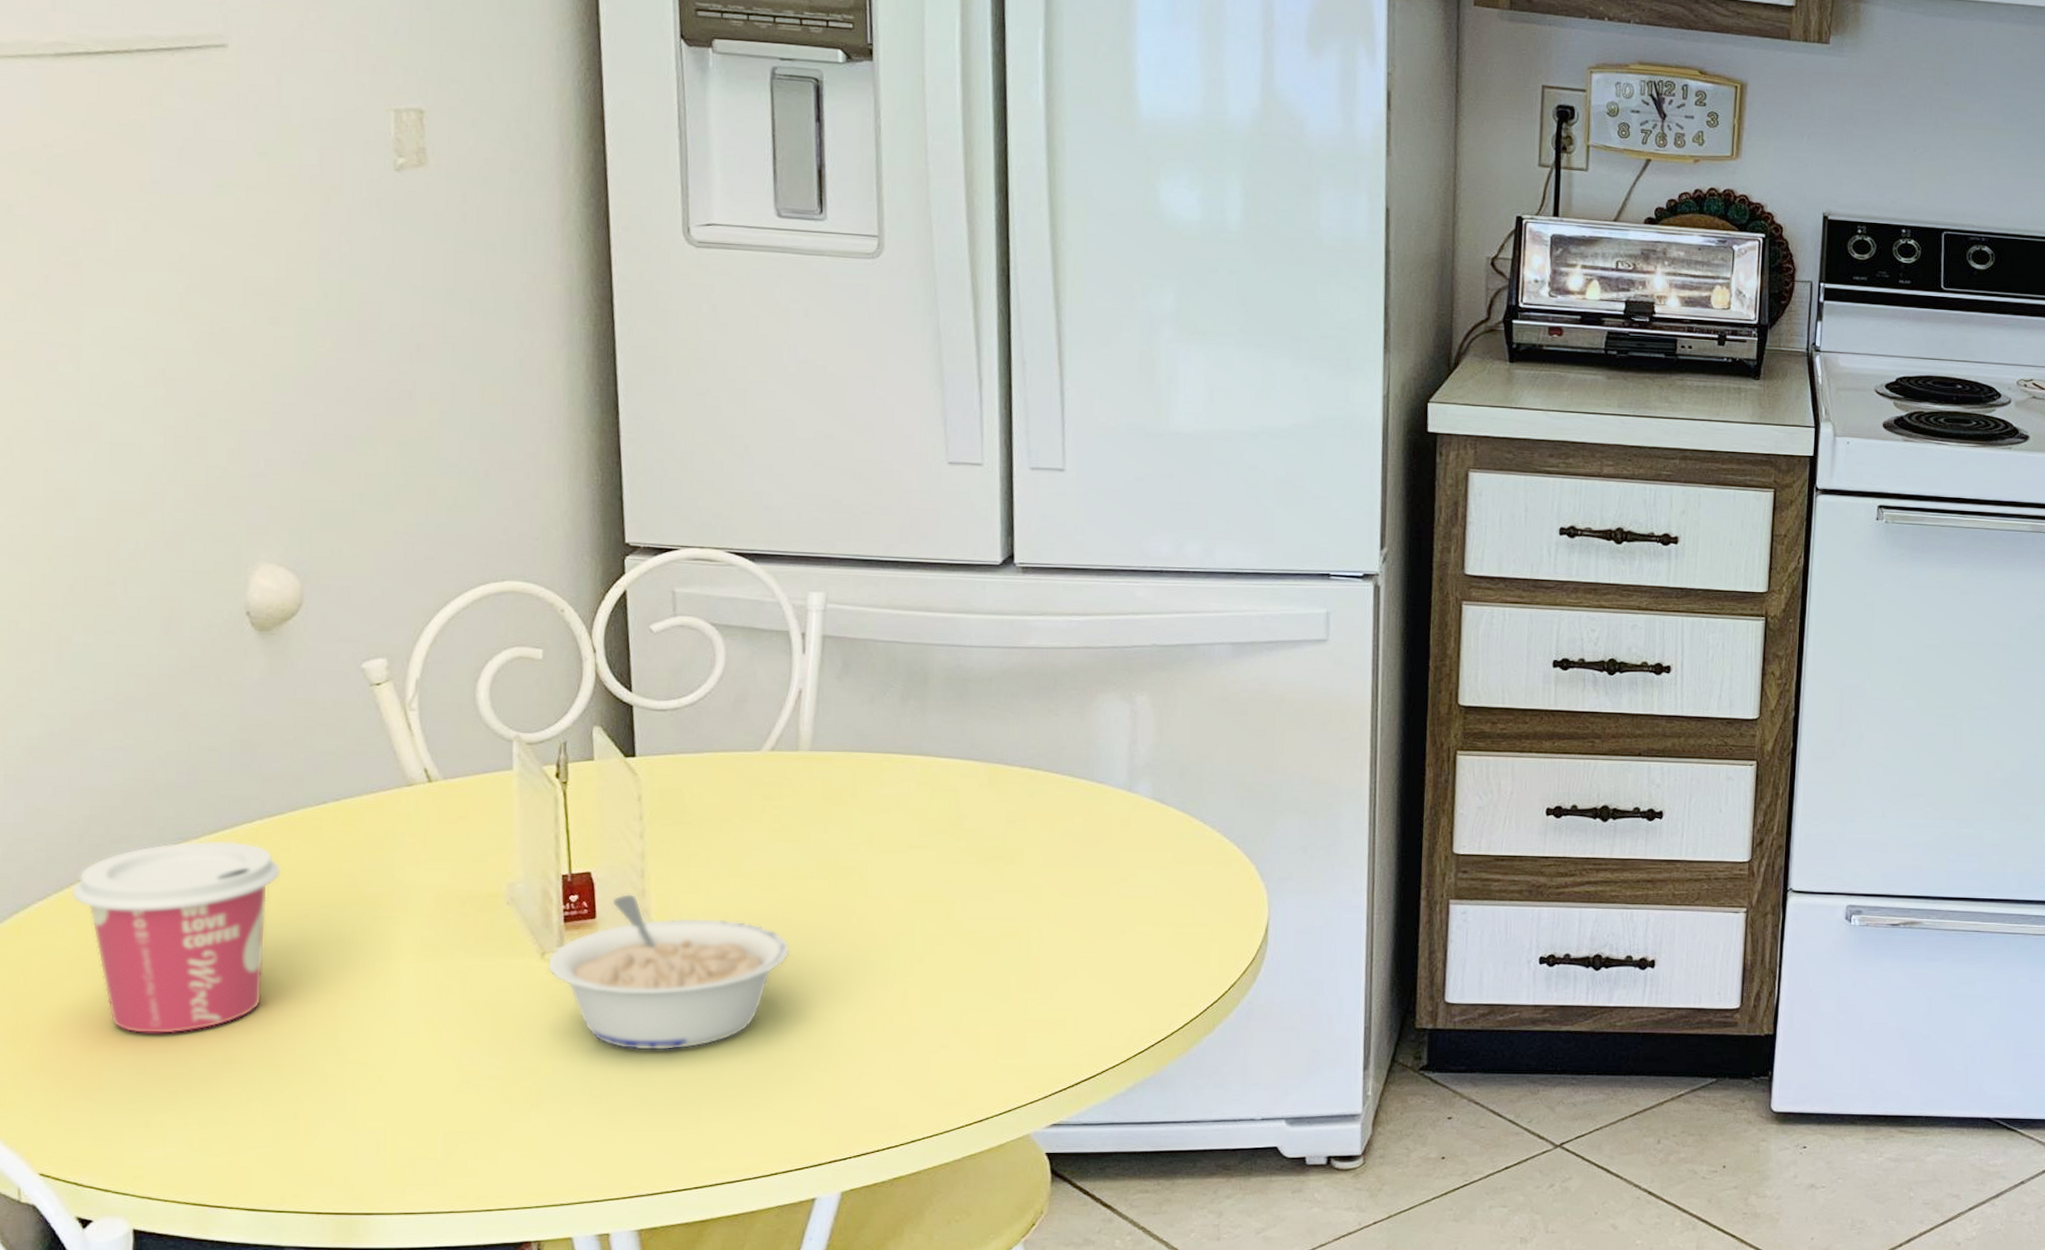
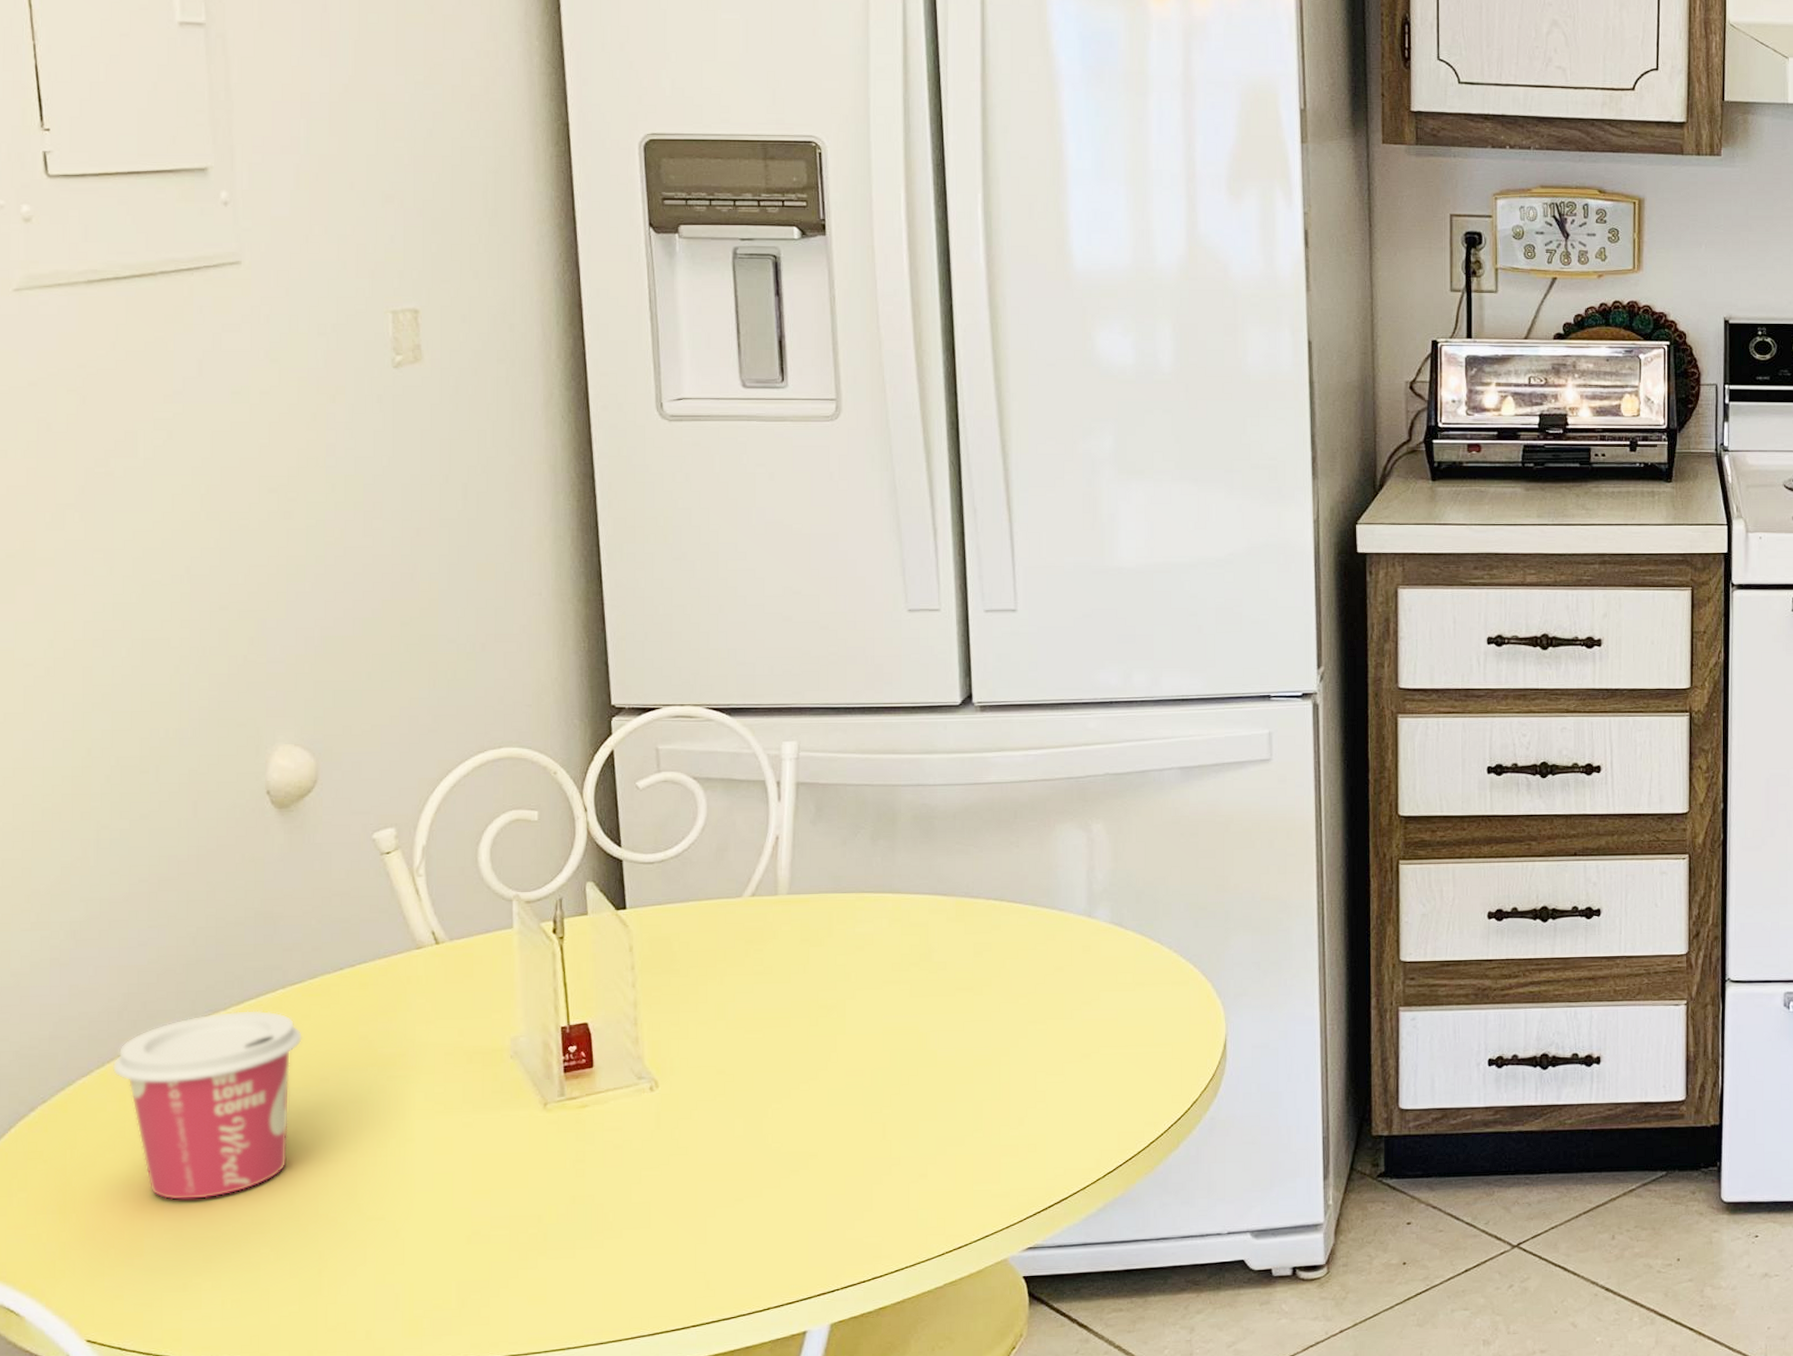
legume: present [547,893,790,1051] -> none [549,1041,775,1194]

